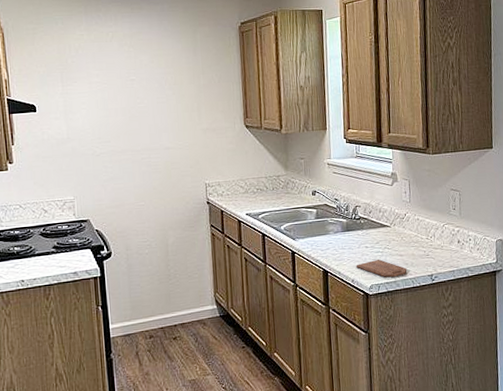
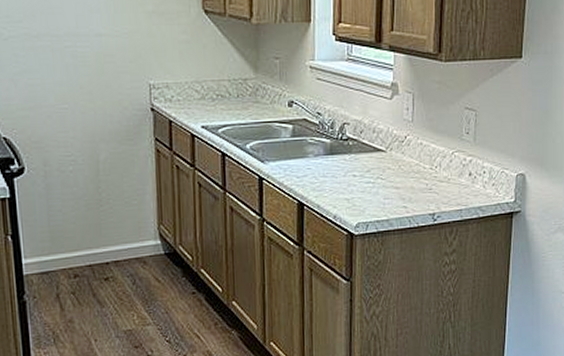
cutting board: present [356,259,407,278] -> none [340,192,404,215]

